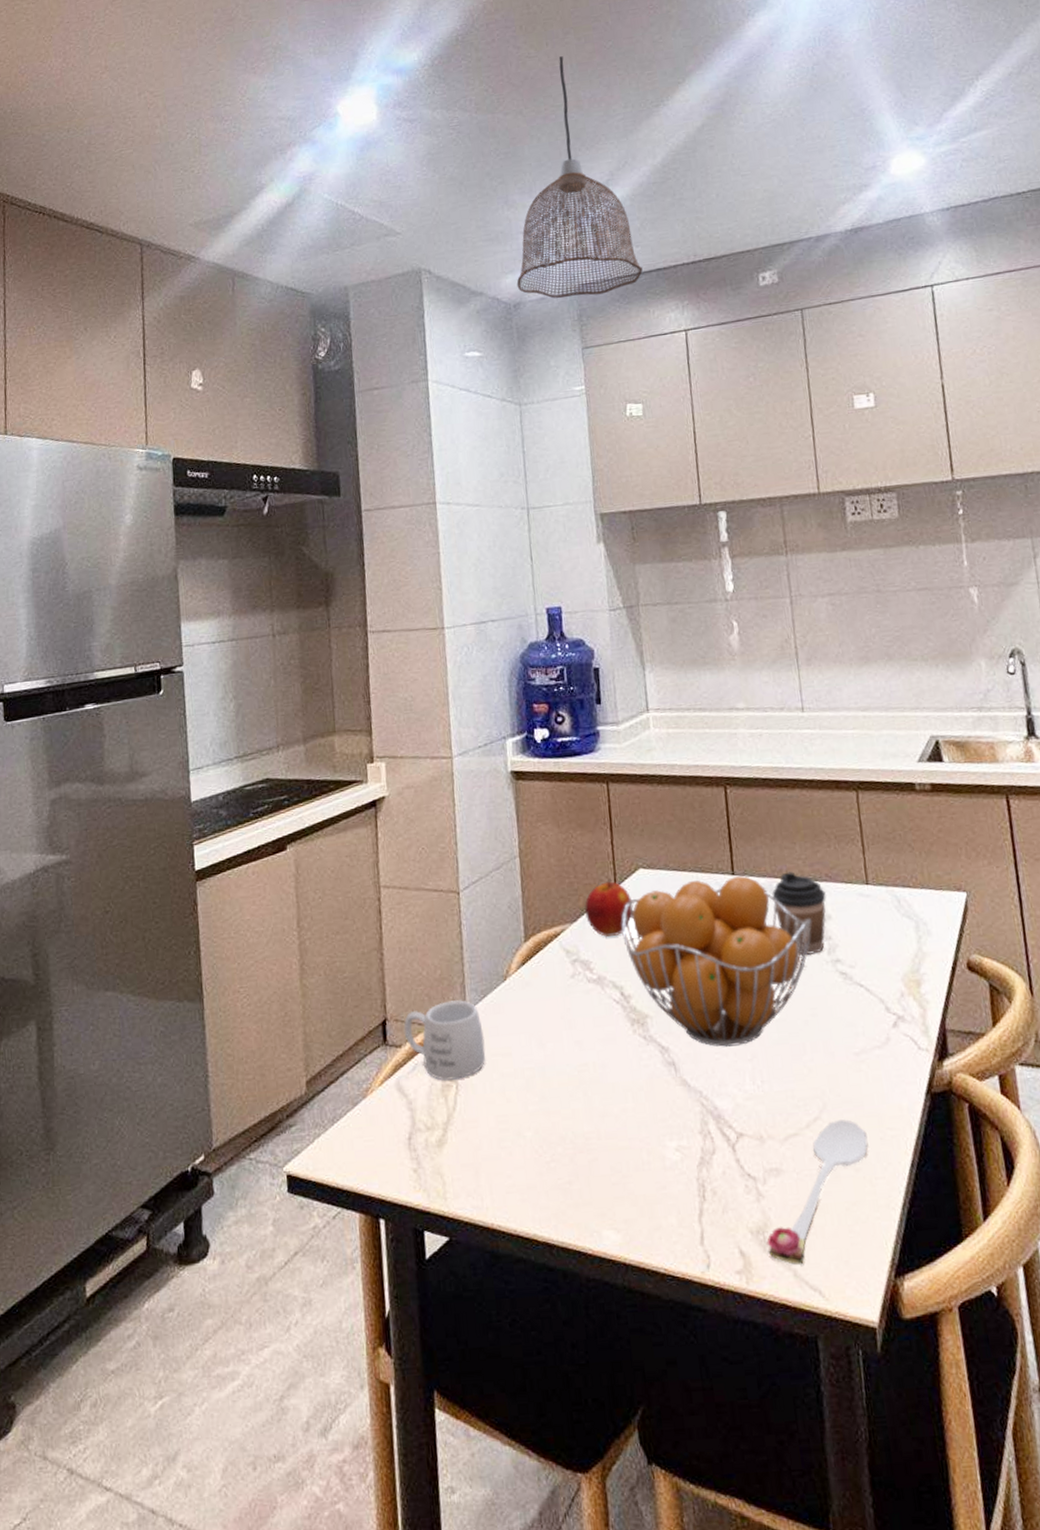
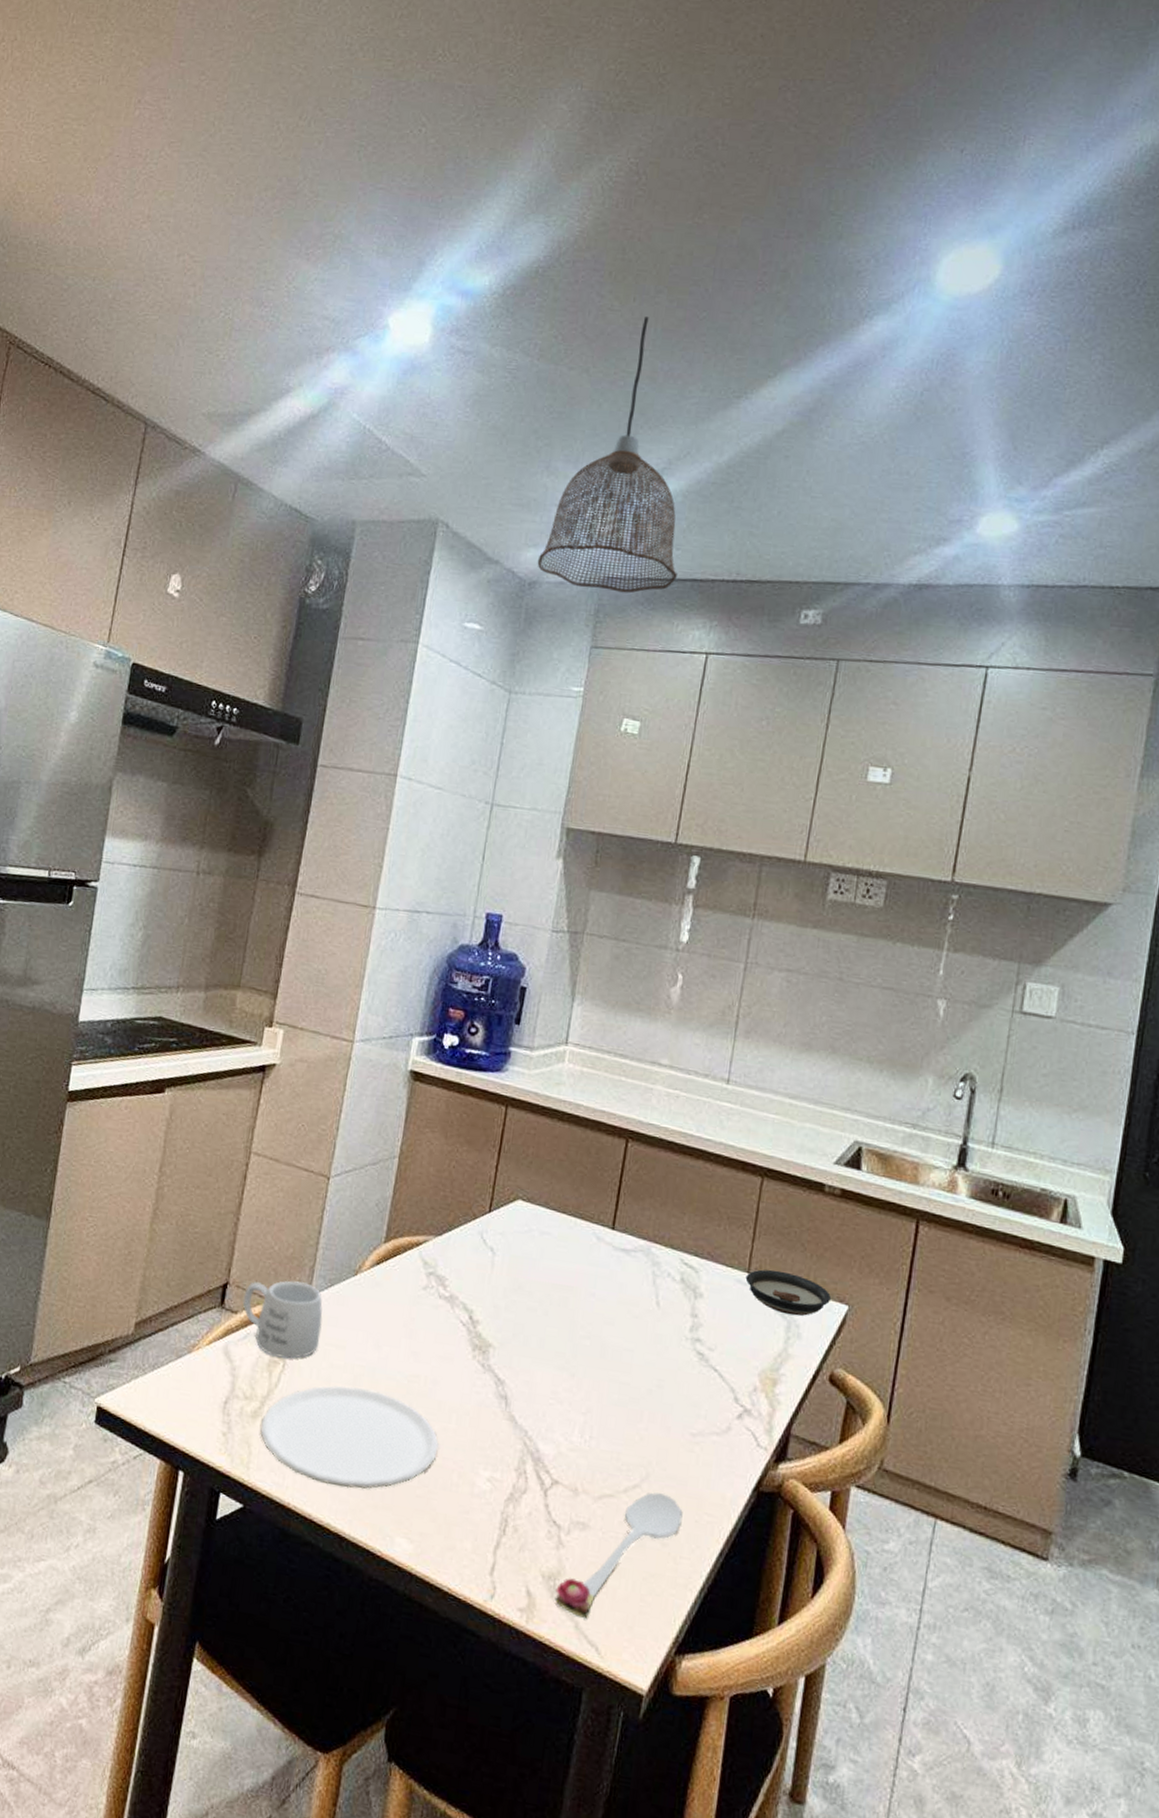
plate: none [448,1089,622,1195] -> present [260,1385,439,1489]
apple: present [584,879,634,938] -> none [452,1202,504,1260]
fruit basket: present [622,875,811,1047] -> none [485,1224,681,1397]
coffee cup: present [772,871,827,955] -> none [646,1240,704,1328]
saucer: none [865,874,949,915] -> present [745,1269,832,1316]

